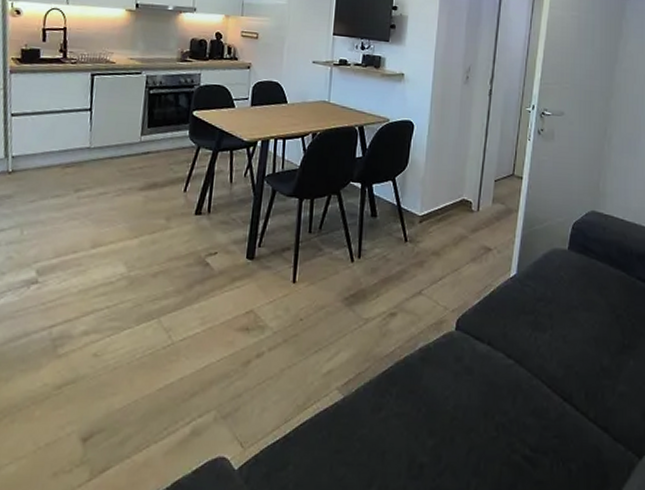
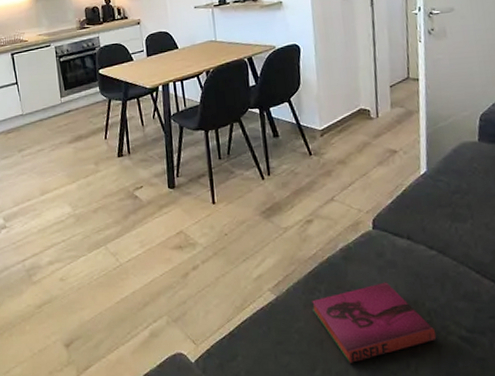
hardback book: none [380,390,501,480] -> present [312,282,437,363]

